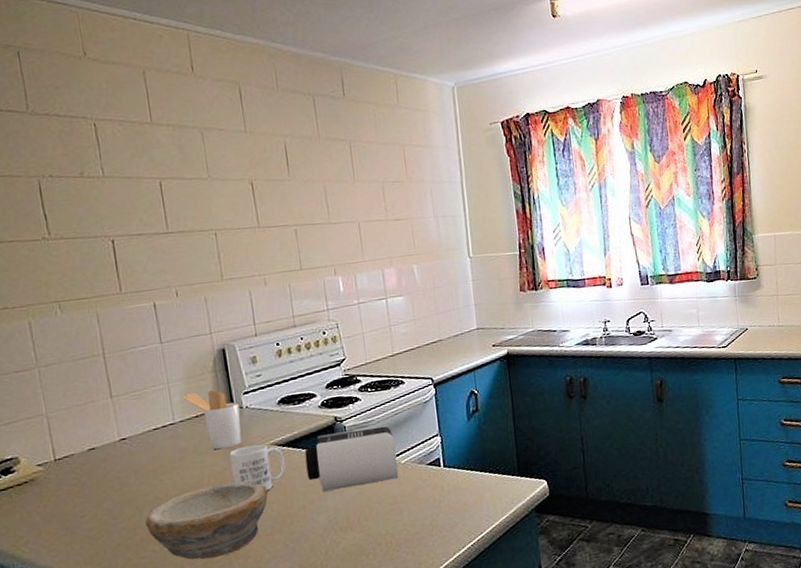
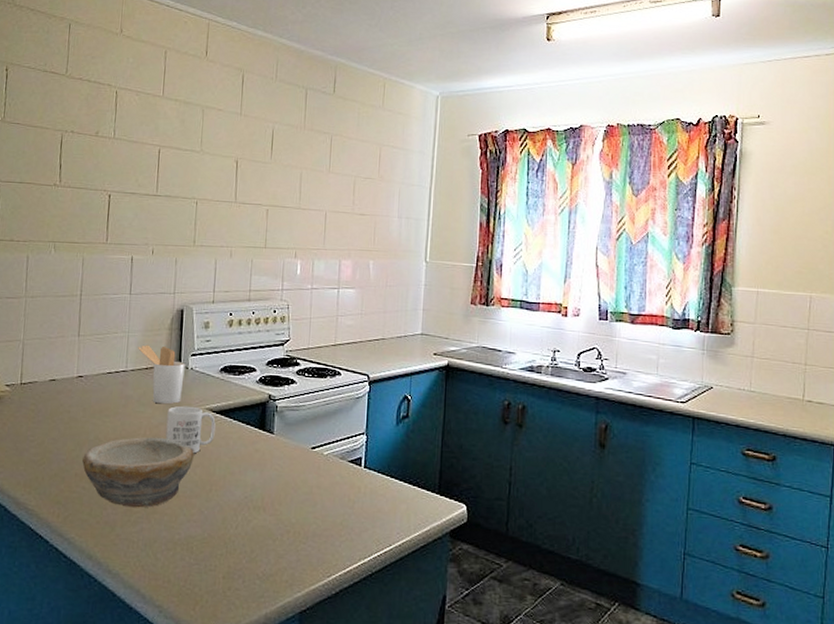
speaker: present [304,425,399,492] -> none [233,410,322,470]

